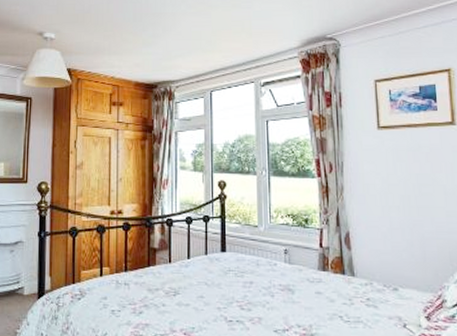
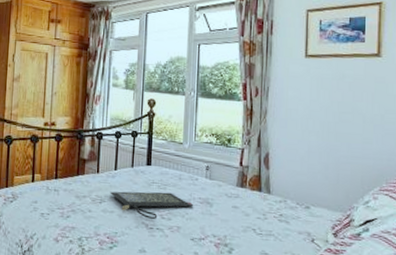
clutch bag: none [184,280,273,311] -> present [110,191,193,219]

